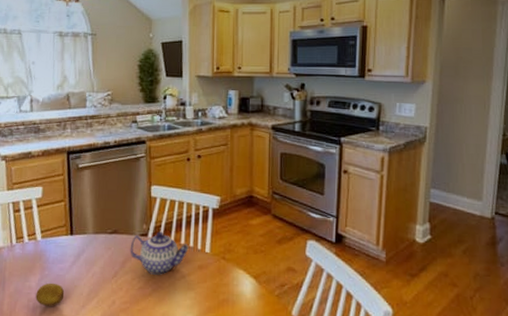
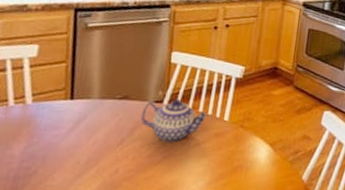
fruit: present [35,282,65,306] -> none [18,151,57,177]

